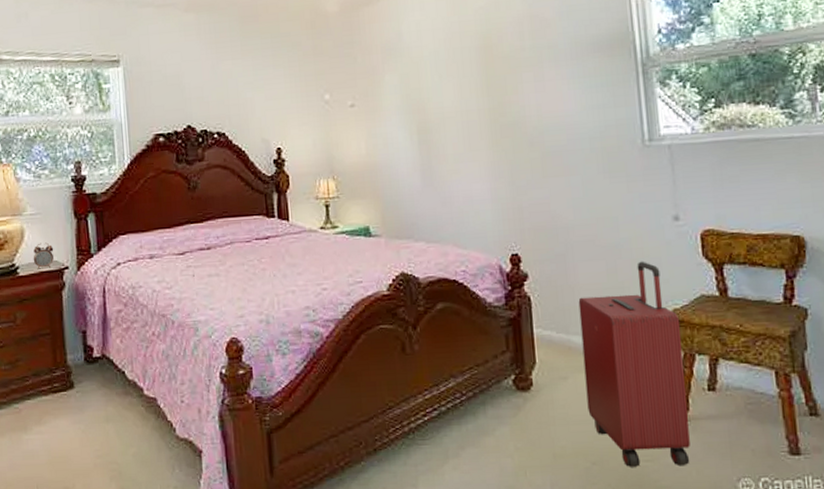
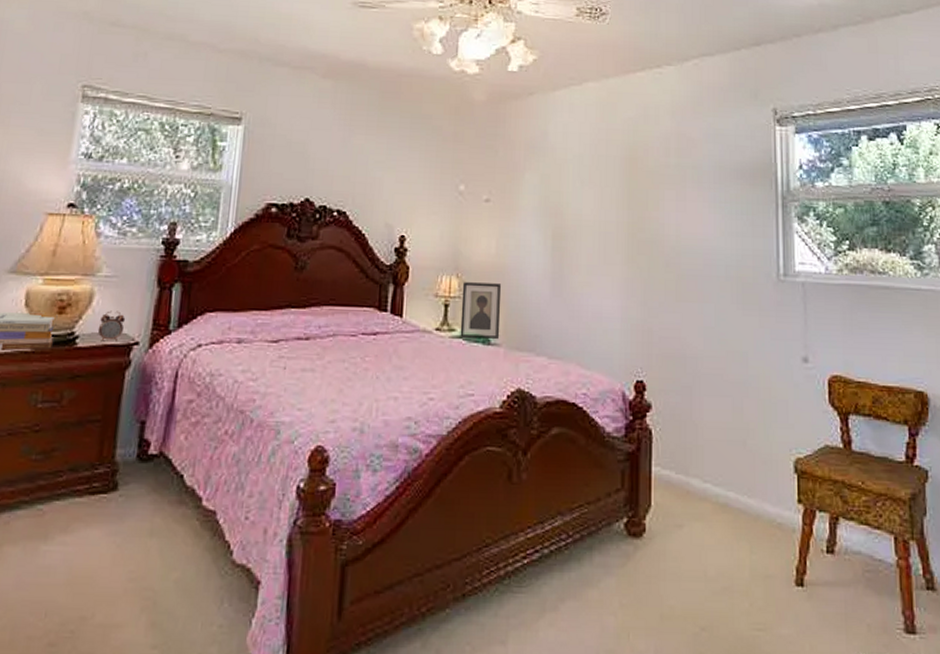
picture frame: none [339,181,380,233] -> present [460,282,502,340]
suitcase: present [578,261,690,467] -> none [701,402,805,639]

